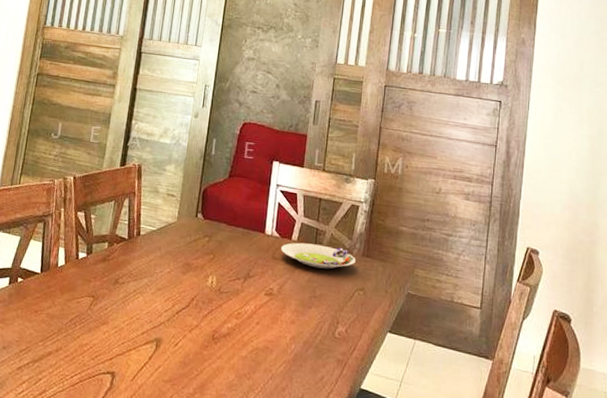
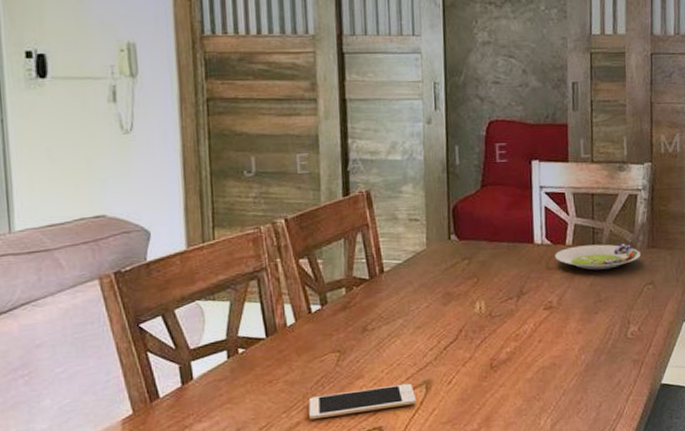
cell phone: none [59,332,147,358] -> present [308,383,417,420]

